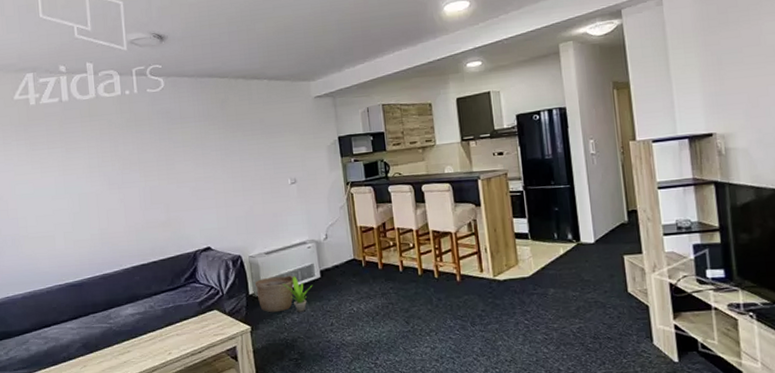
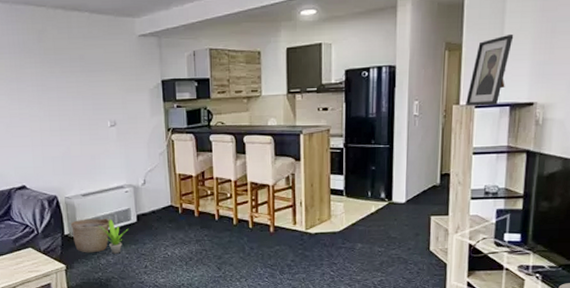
picture frame: none [642,69,681,142] -> present [466,33,514,107]

